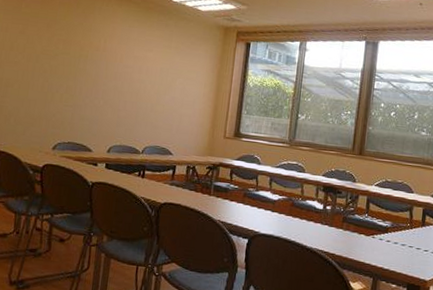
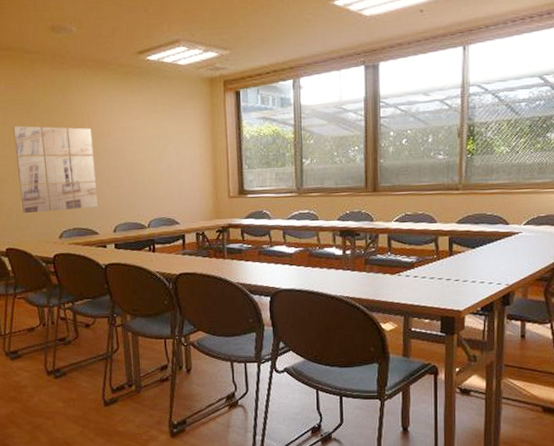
wall art: none [22,36,106,126] -> present [13,125,98,214]

